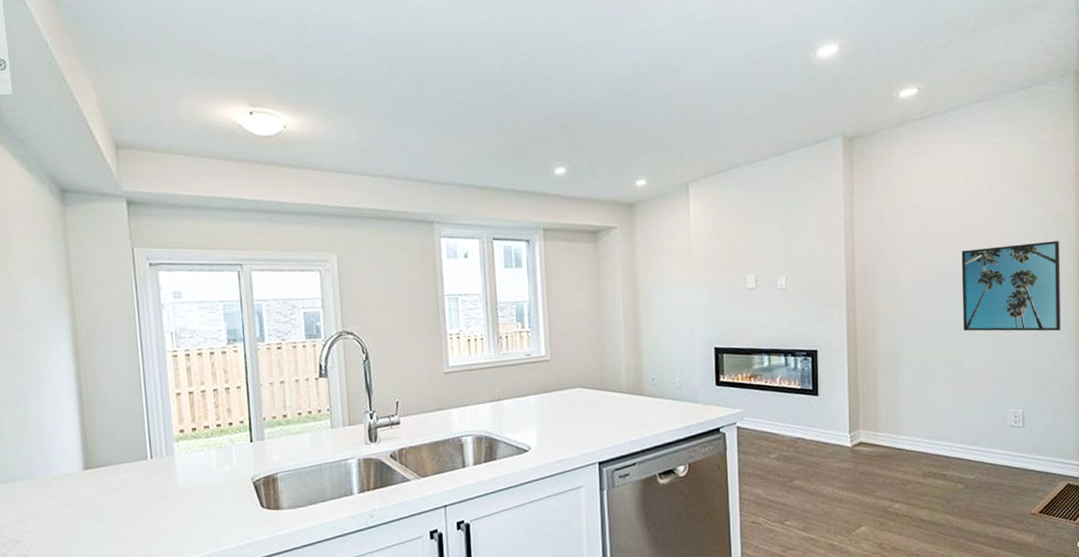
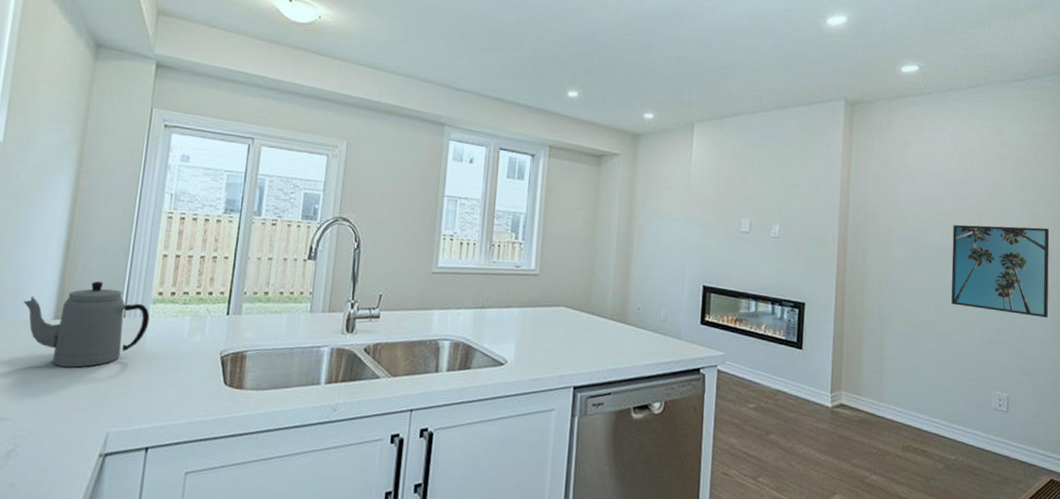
teapot: none [50,428,177,513] -> present [23,281,150,368]

